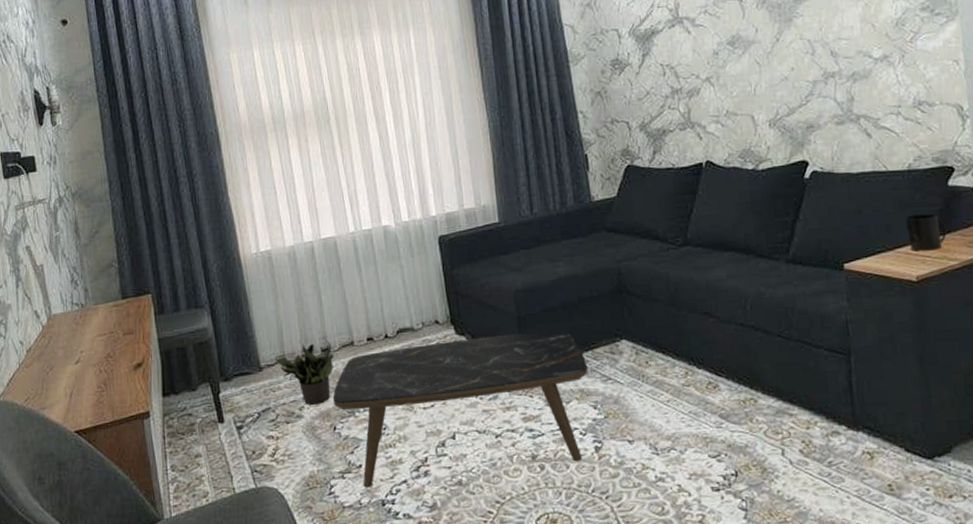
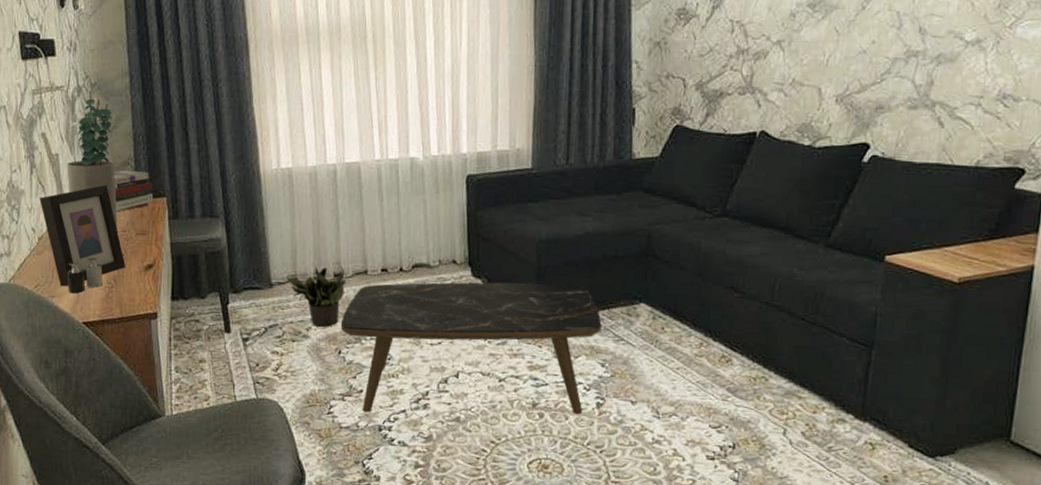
picture frame: none [26,288,115,397] -> present [40,184,126,287]
vase: none [51,200,106,334] -> present [66,90,119,232]
candle: none [56,363,93,403] -> present [67,257,103,294]
books: none [98,271,139,314] -> present [114,170,154,211]
mug: present [905,213,947,252] -> none [958,214,1002,255]

